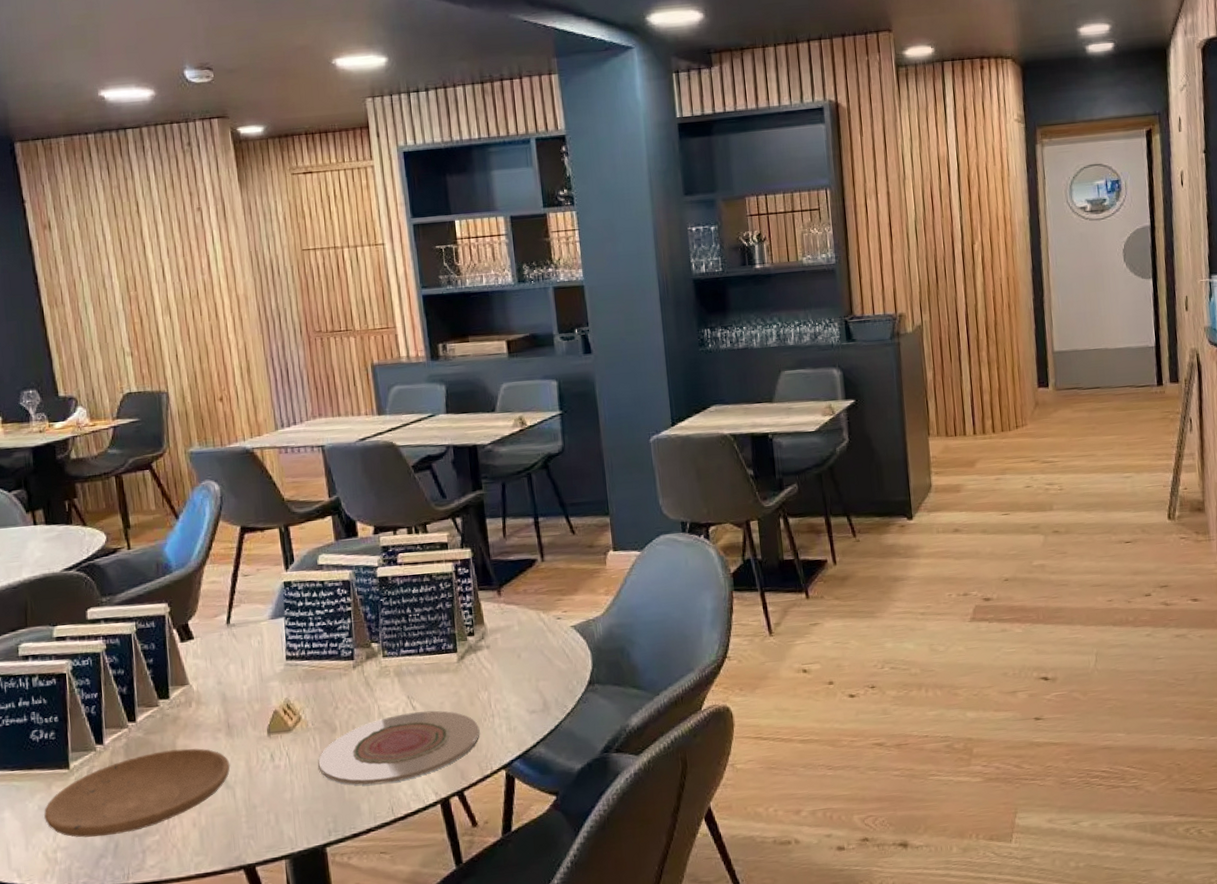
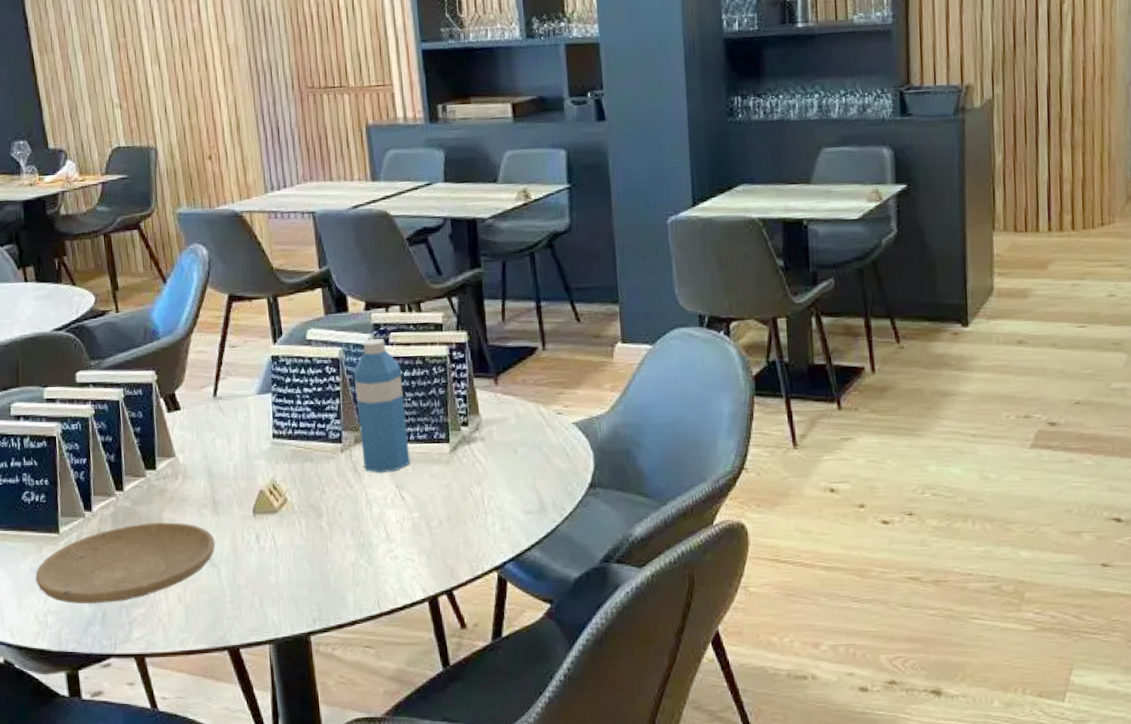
plate: present [318,710,480,785] -> none [304,502,471,575]
water bottle: none [363,559,420,686] -> present [353,338,410,473]

